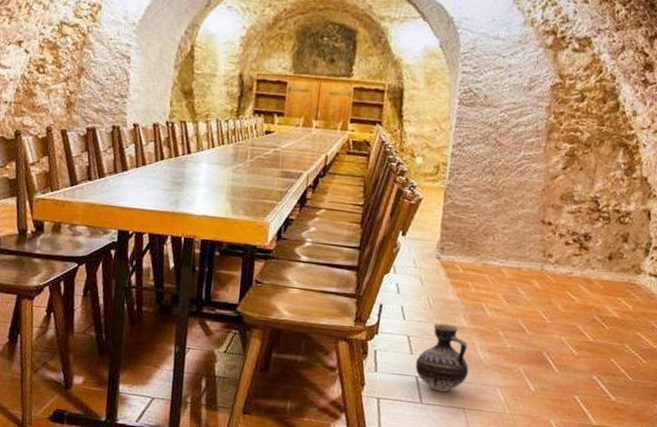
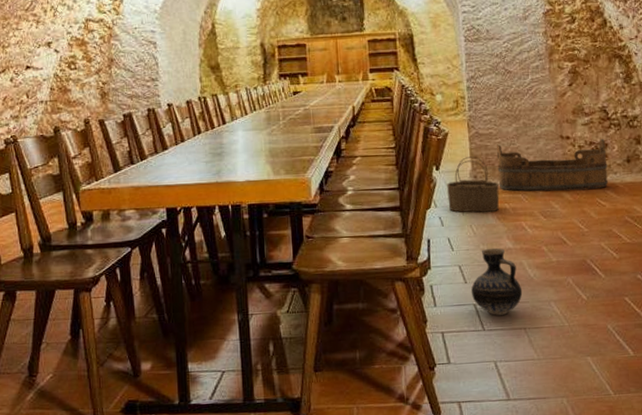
wicker basket: none [408,227,466,288] -> present [447,156,500,213]
wooden barrel: none [465,218,589,282] -> present [496,138,608,192]

